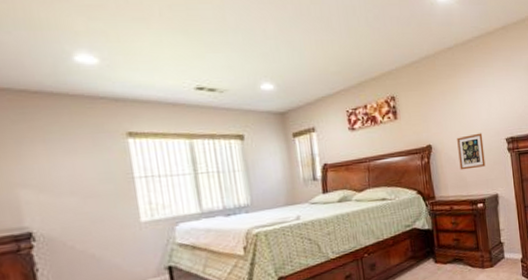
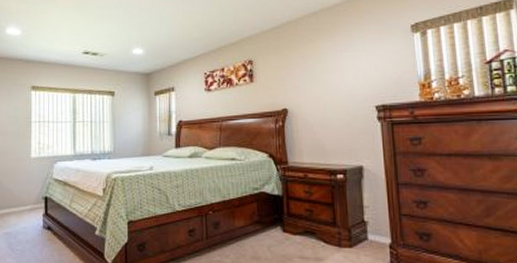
picture frame: present [457,133,486,170] -> none [316,99,349,137]

